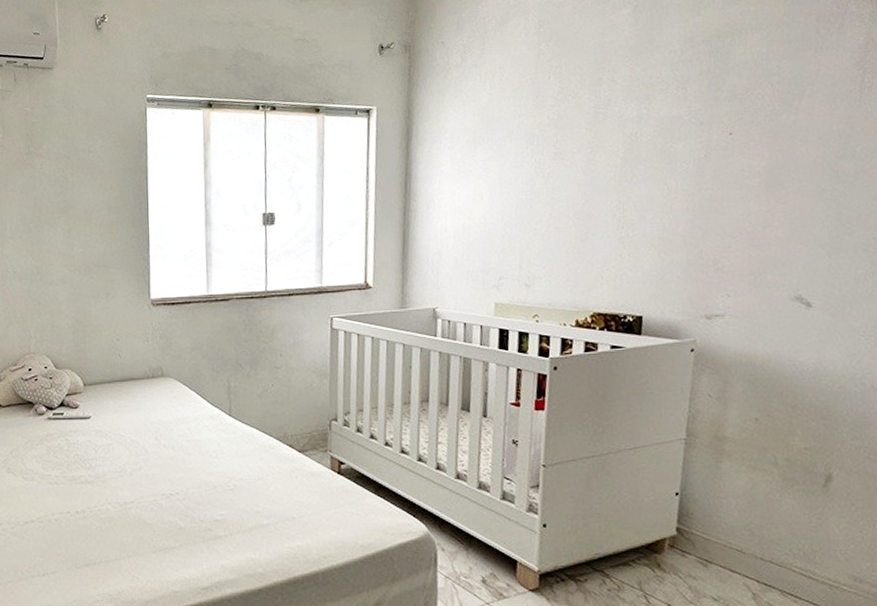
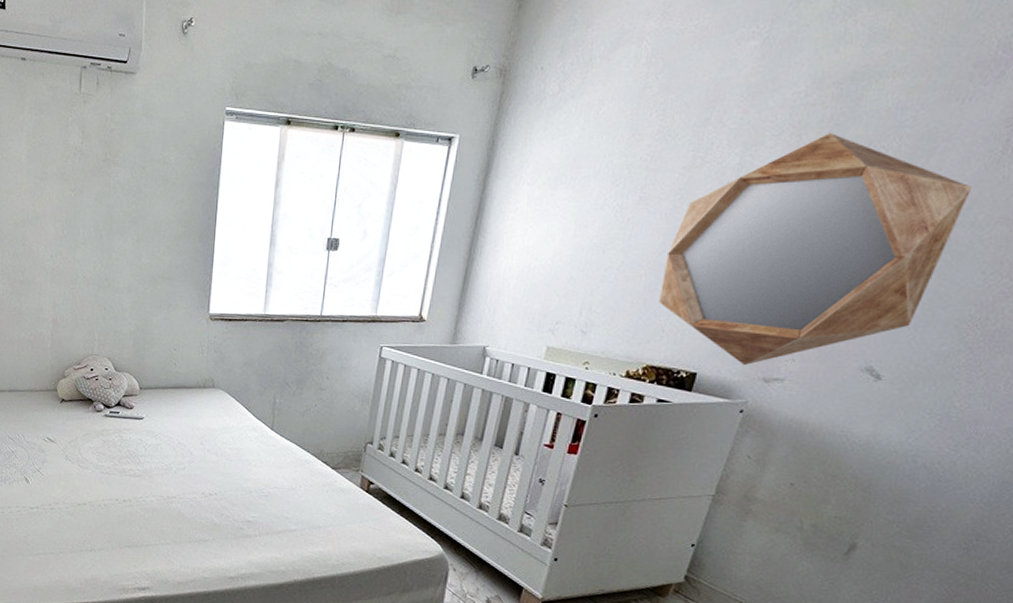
home mirror: none [590,84,844,305] -> present [659,133,971,366]

